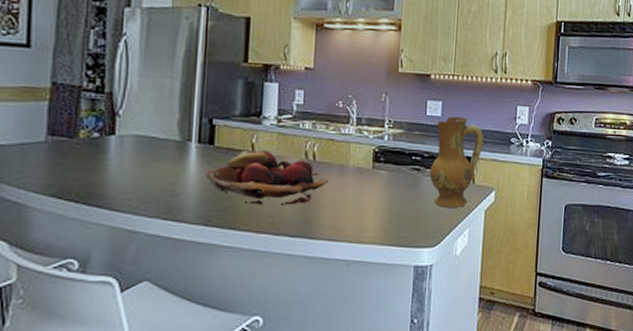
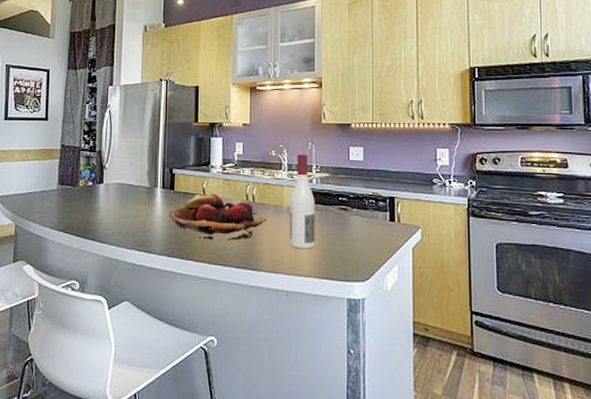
wine bottle: none [354,106,386,214] -> present [290,154,315,249]
ceramic jug: present [429,116,484,207] -> none [356,160,405,245]

